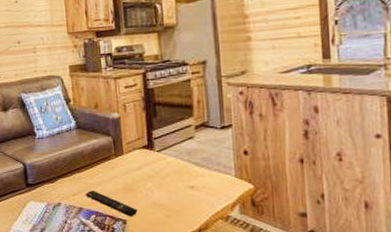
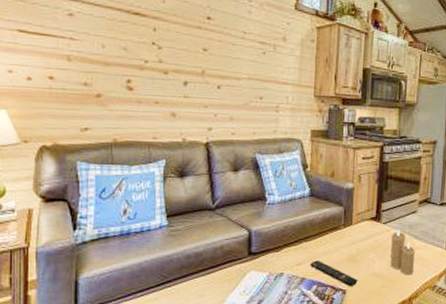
candle: none [167,157,199,205] -> present [390,229,416,275]

